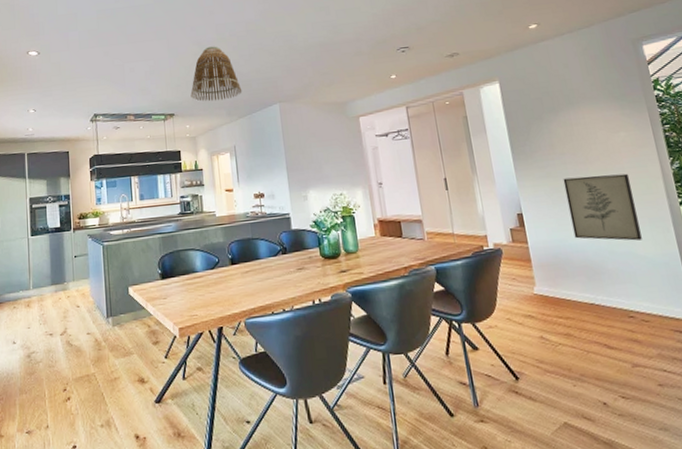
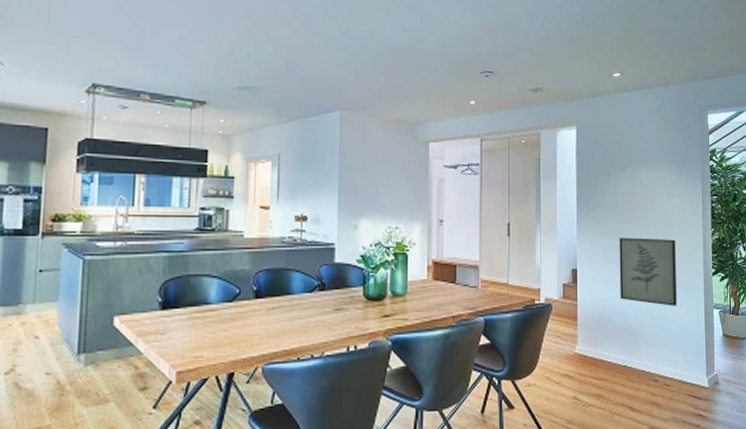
lamp shade: present [190,46,242,102] -> none [231,24,298,96]

